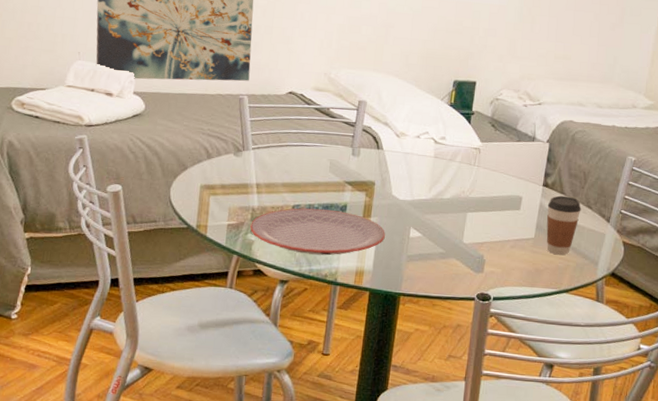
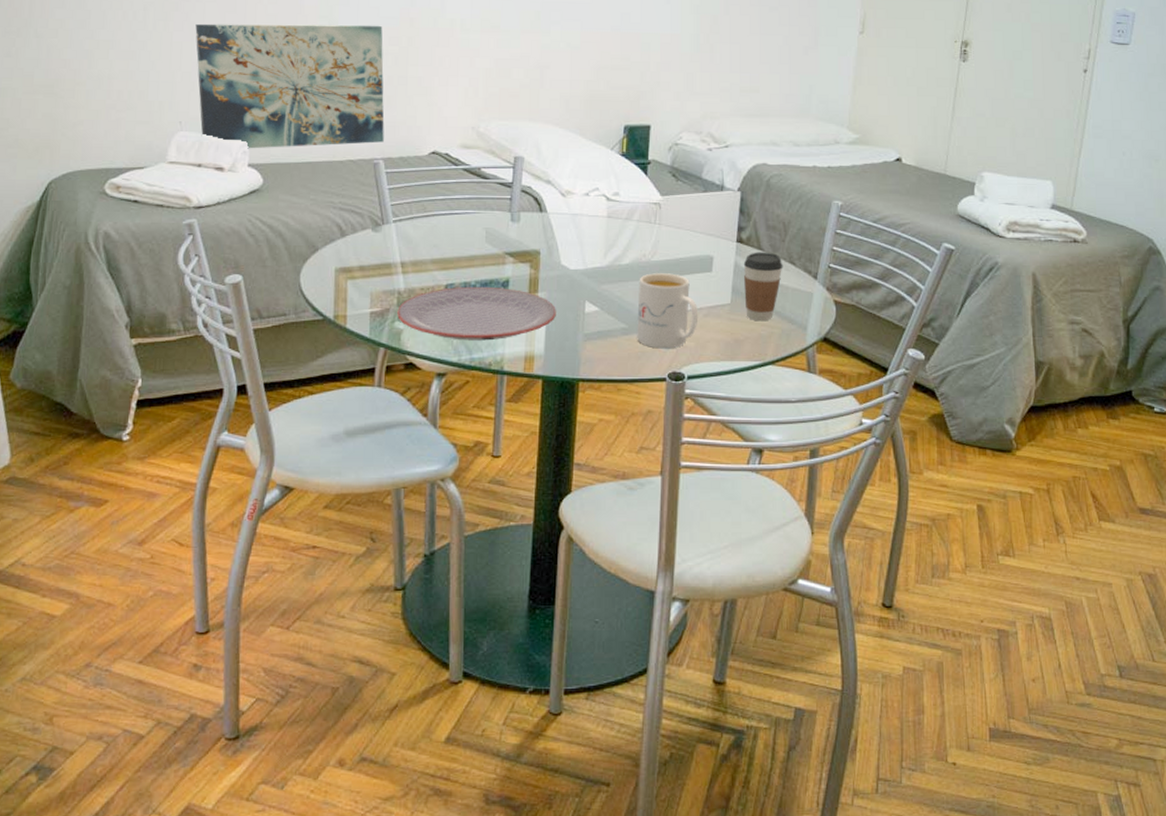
mug: none [452,207,506,273] -> present [637,273,699,349]

